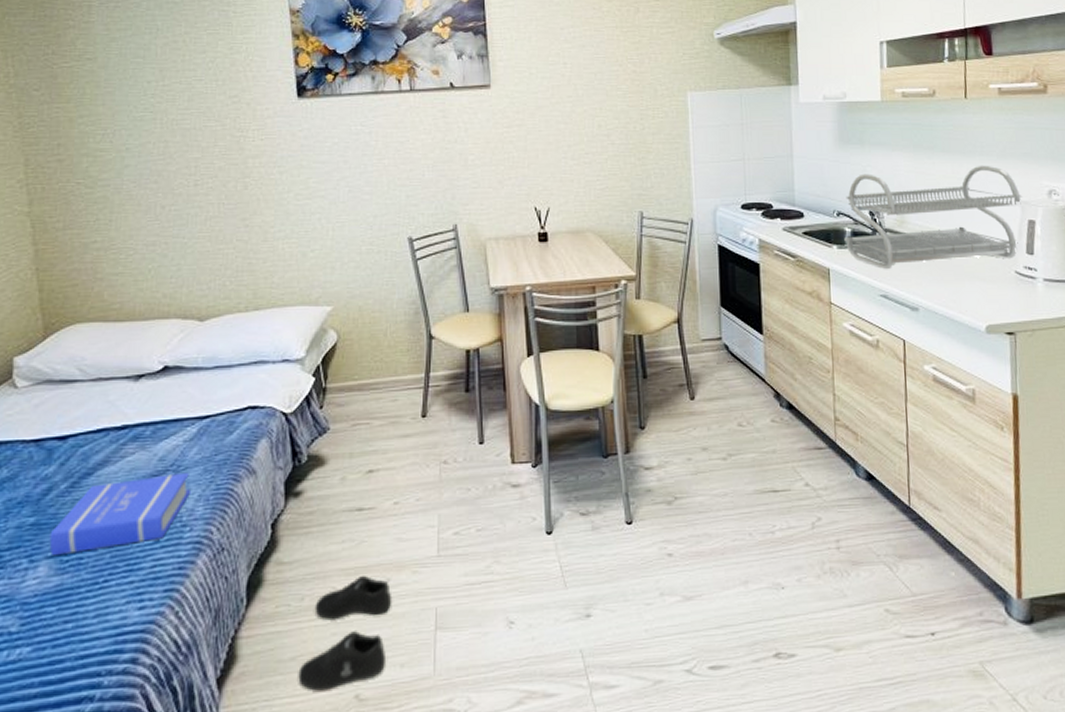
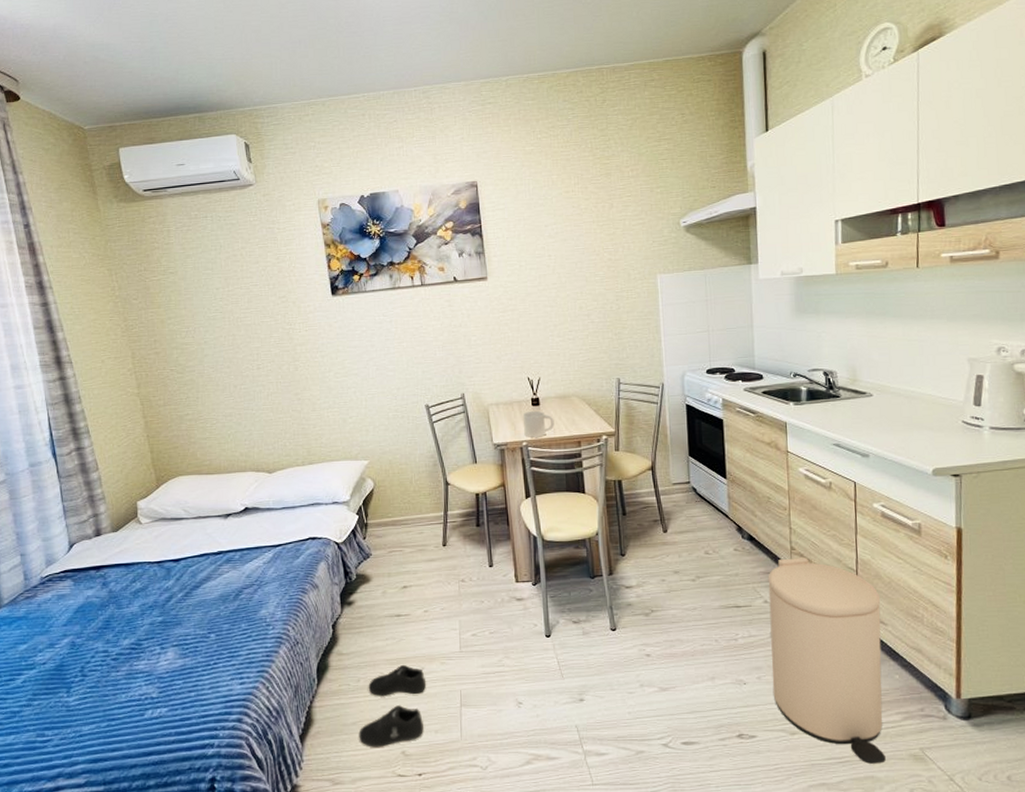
book: present [49,472,190,556] -> none [173,586,271,645]
mug: none [527,247,565,282] -> present [522,410,555,439]
pedal bin: none [809,430,942,684] -> present [768,557,886,764]
dish rack: present [844,165,1022,270] -> none [800,327,971,423]

